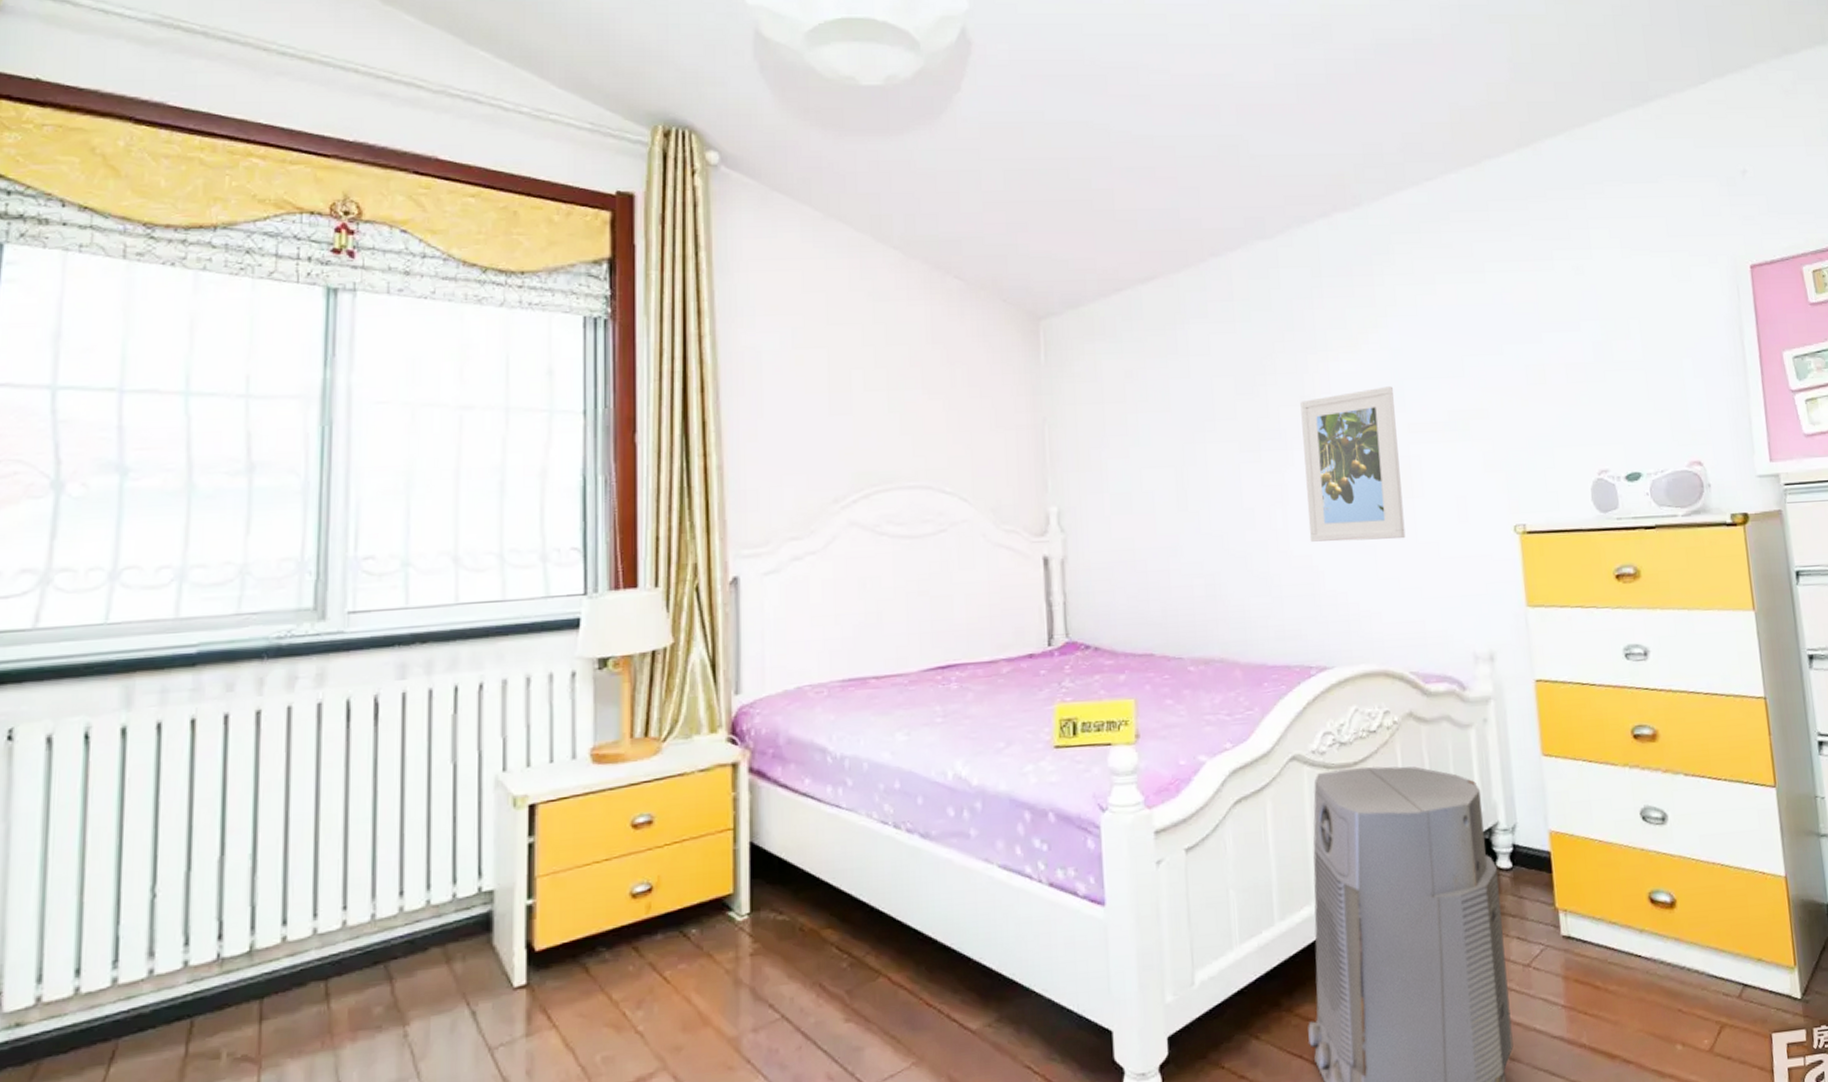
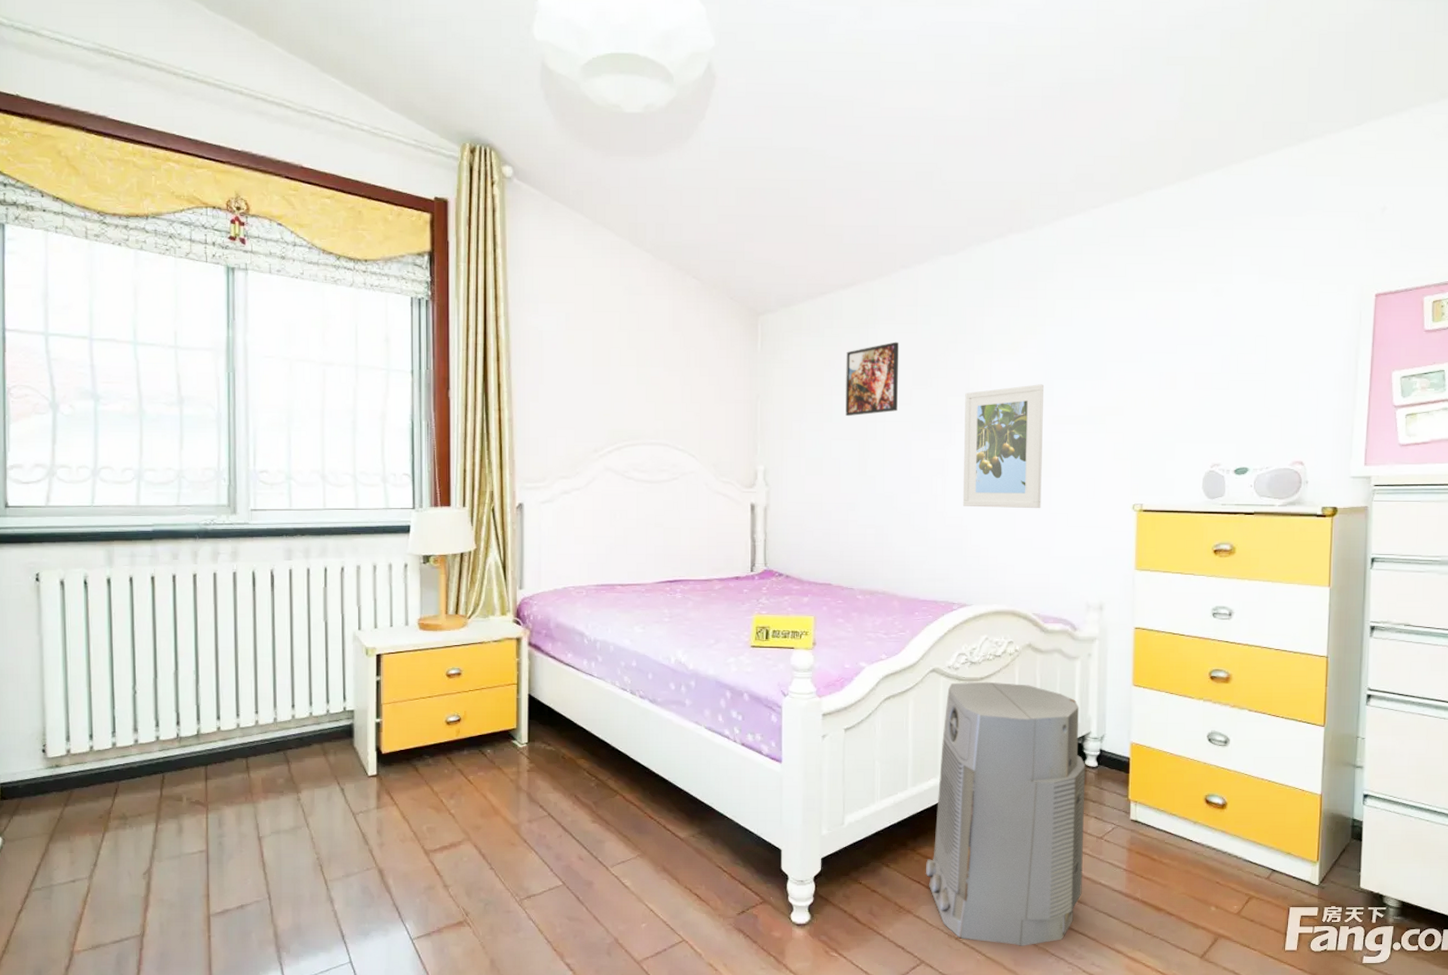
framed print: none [1151,344,1220,439] -> present [845,341,900,417]

